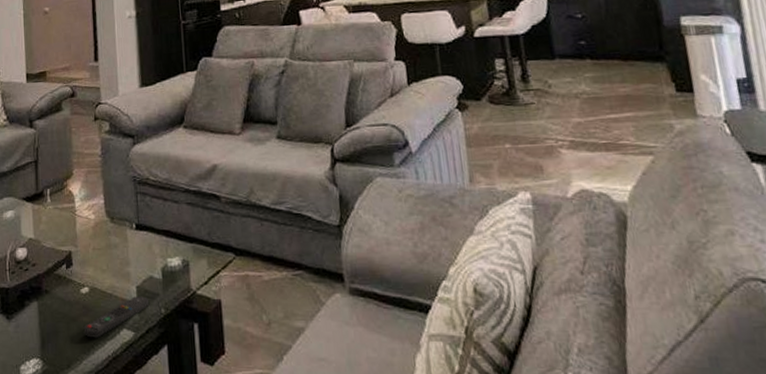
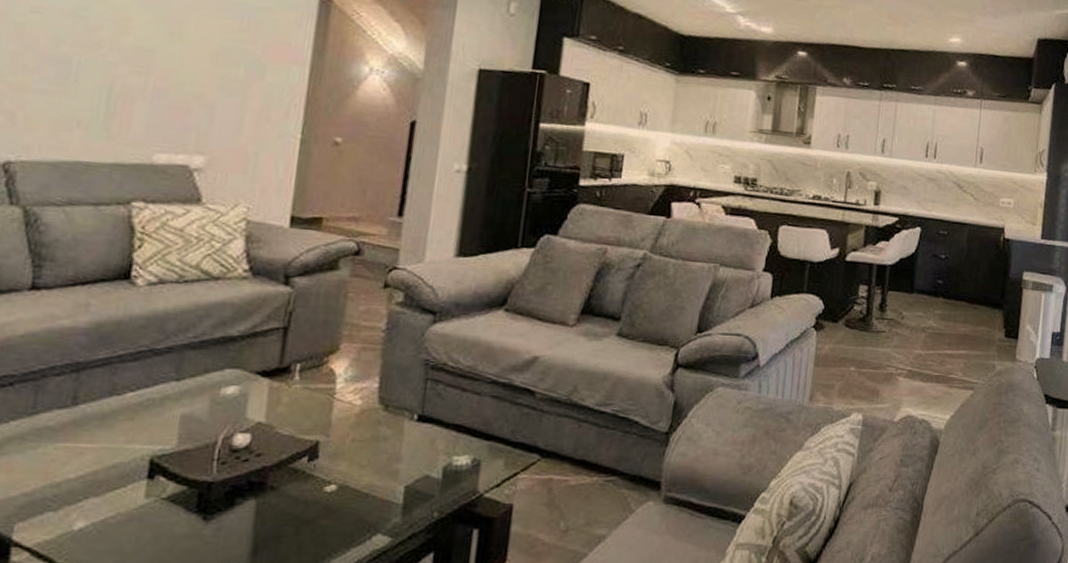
remote control: present [83,296,150,338] -> none [319,497,420,544]

